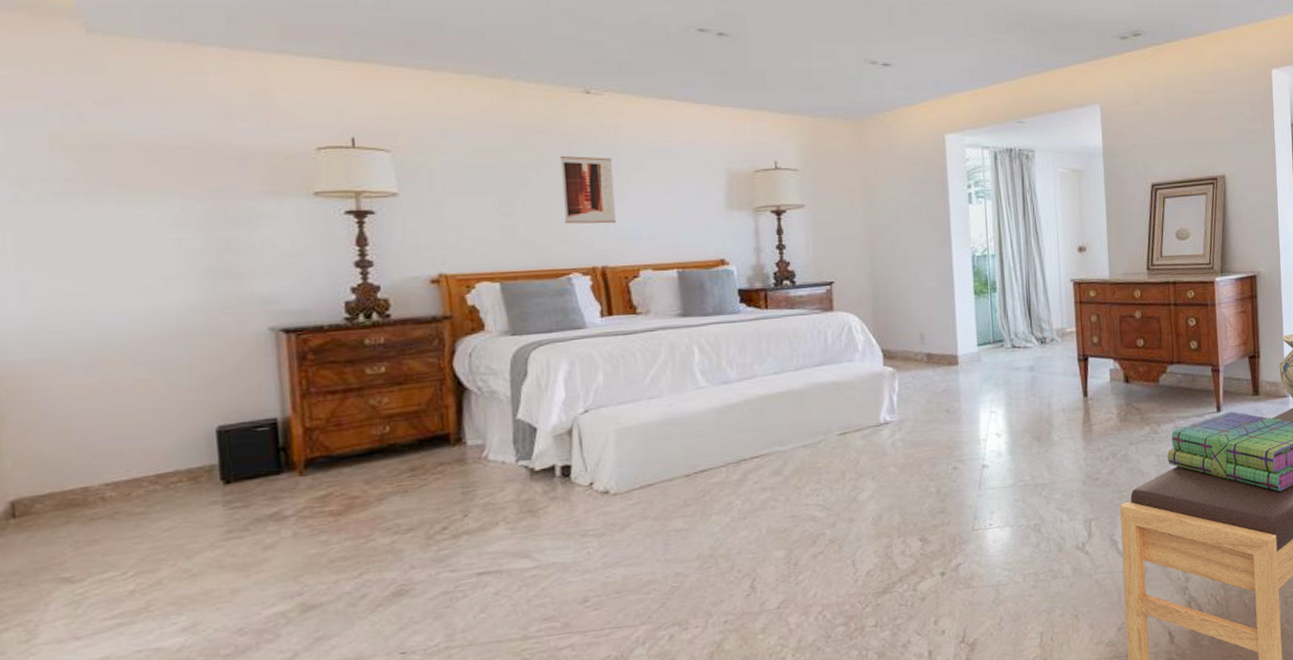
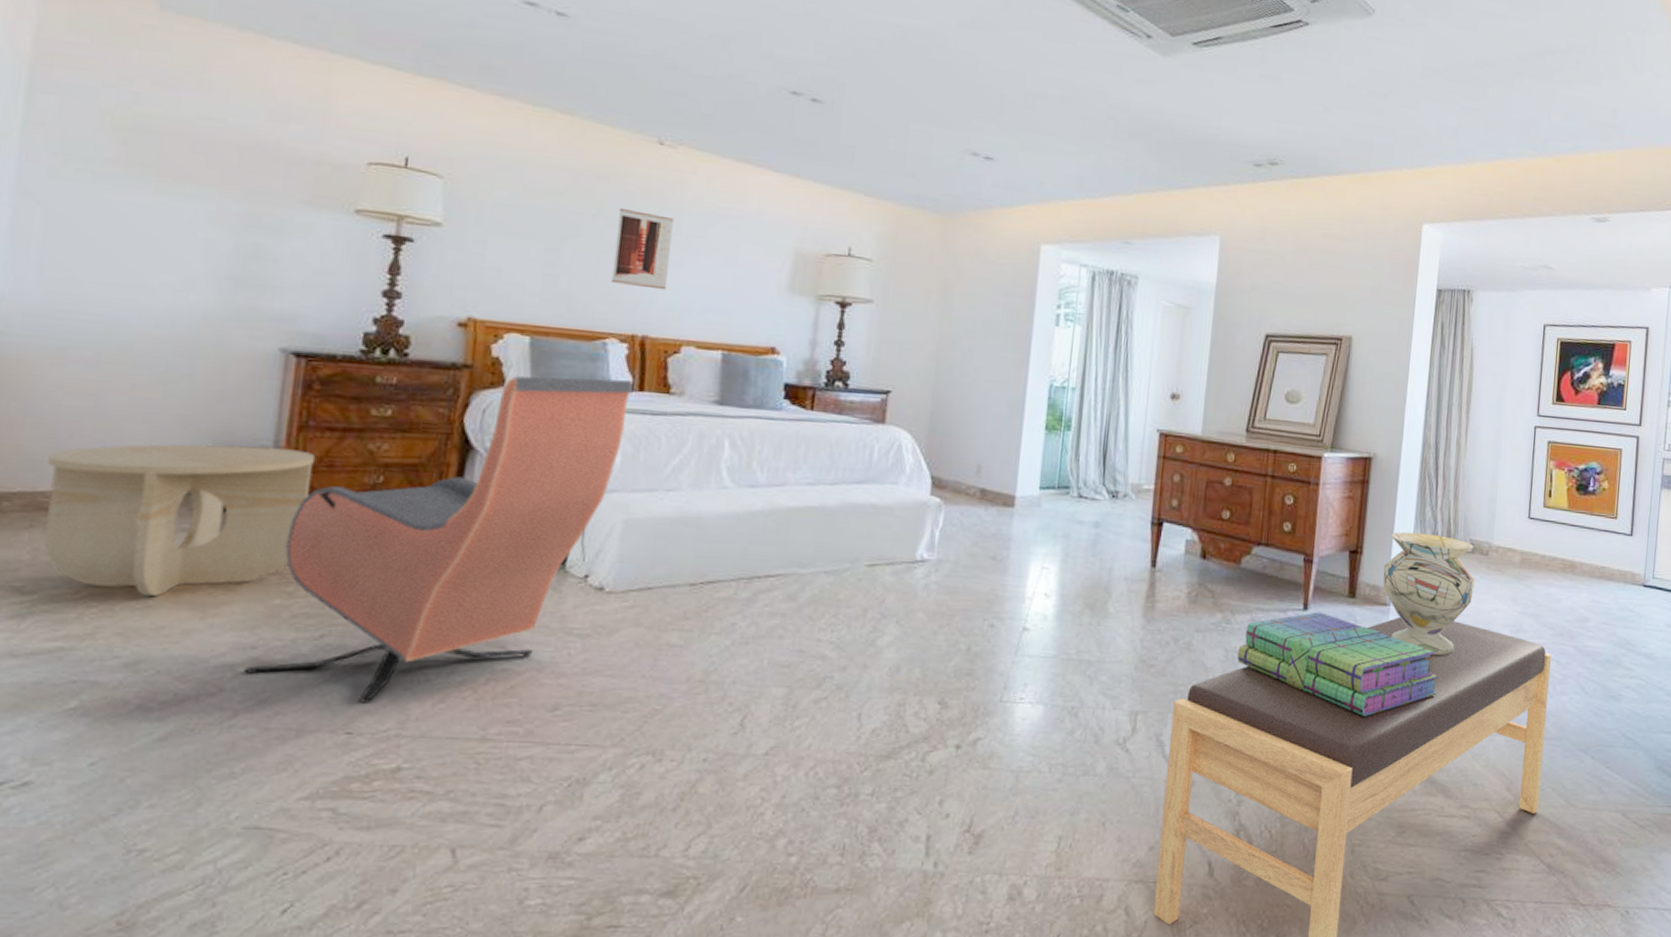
side table: none [70,415,324,567] -> present [43,444,316,597]
armchair: none [295,307,602,626] -> present [244,376,633,703]

